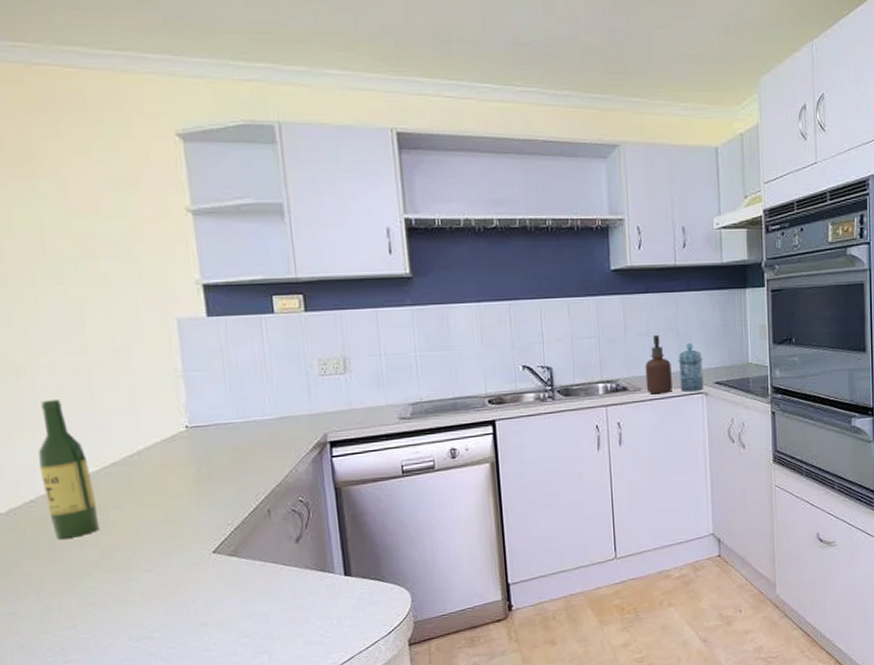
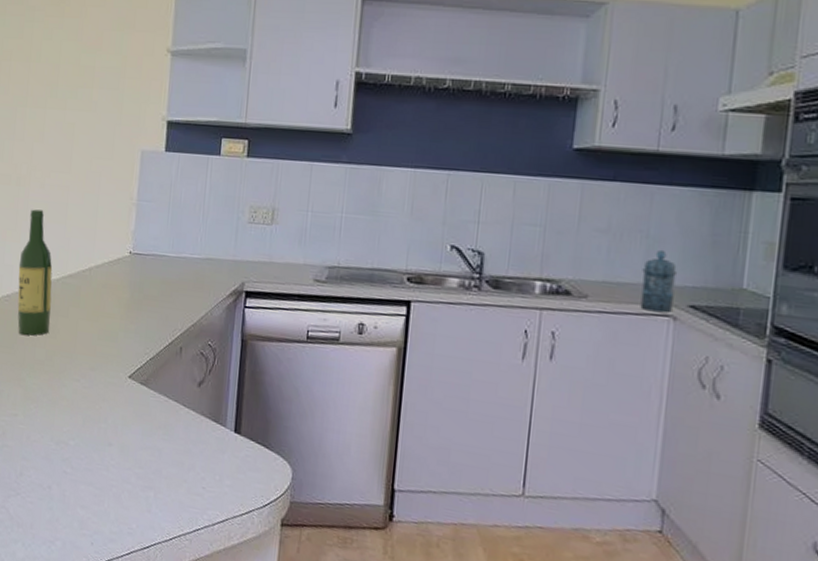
soap dispenser: present [645,335,672,395] -> none [594,234,633,309]

